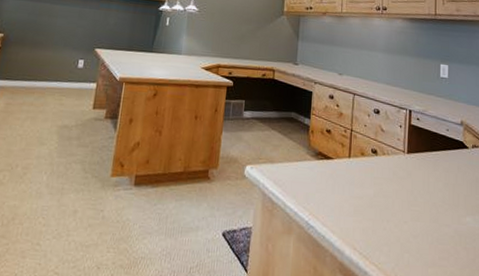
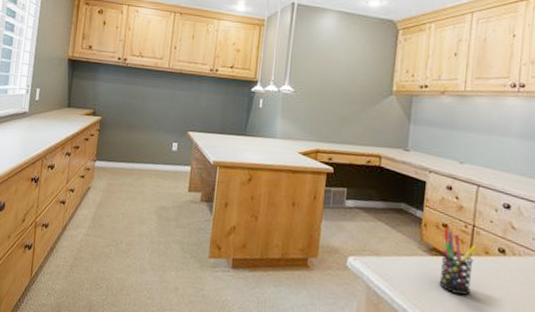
pen holder: none [325,133,355,194] -> present [439,227,477,295]

